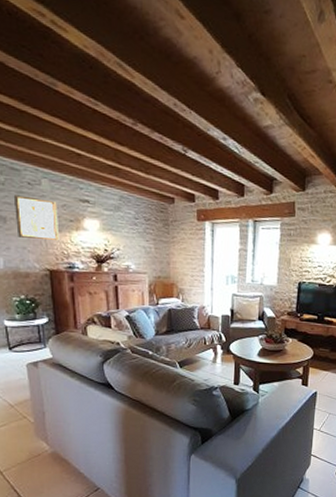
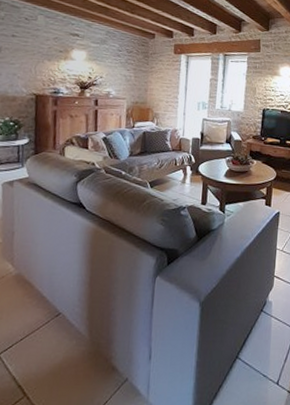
wall art: present [13,195,60,240] -> none [10,28,50,68]

